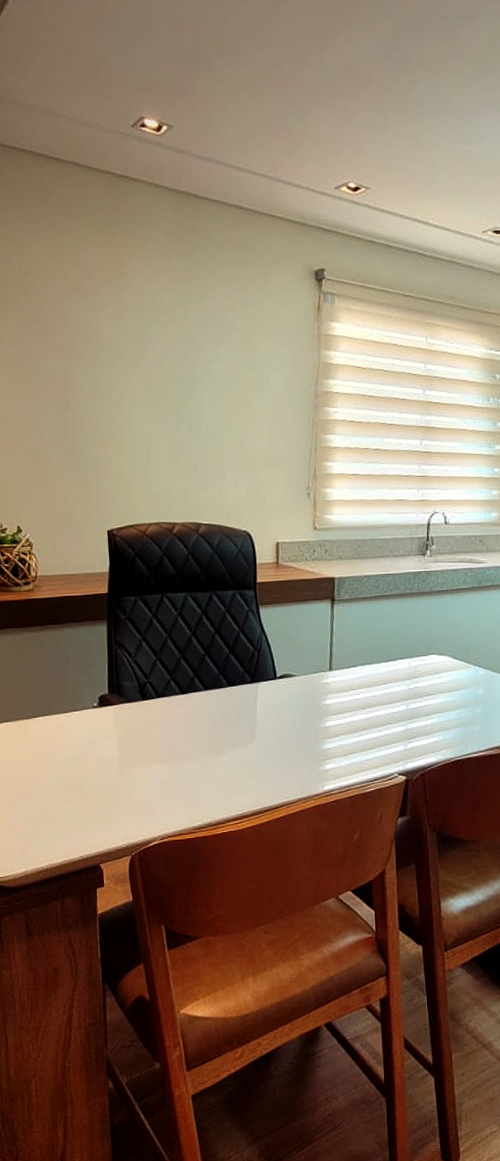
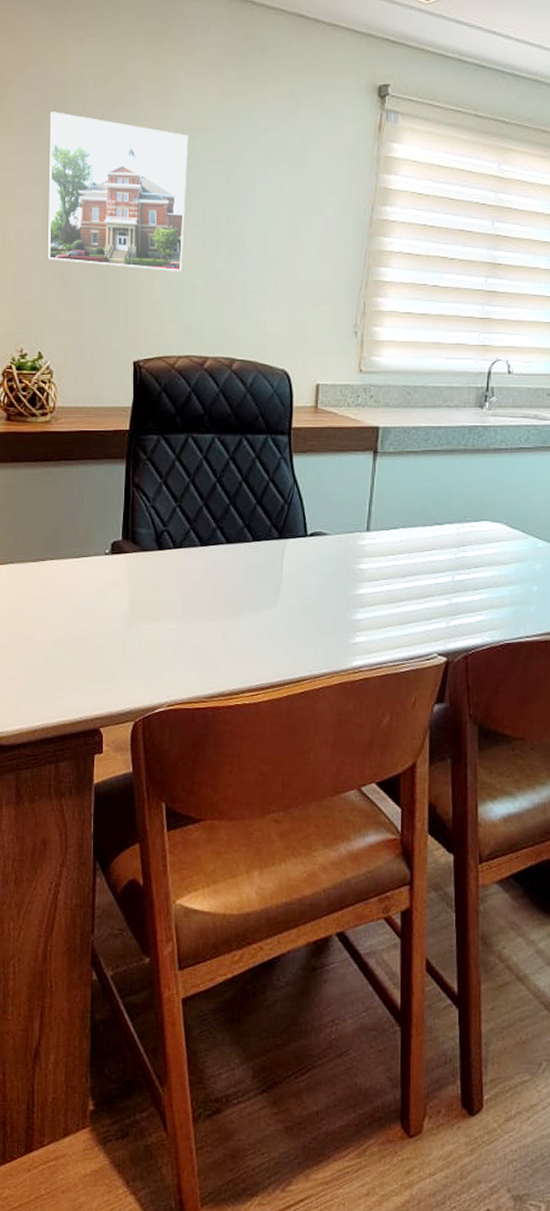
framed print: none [11,302,147,446] -> present [46,112,188,271]

